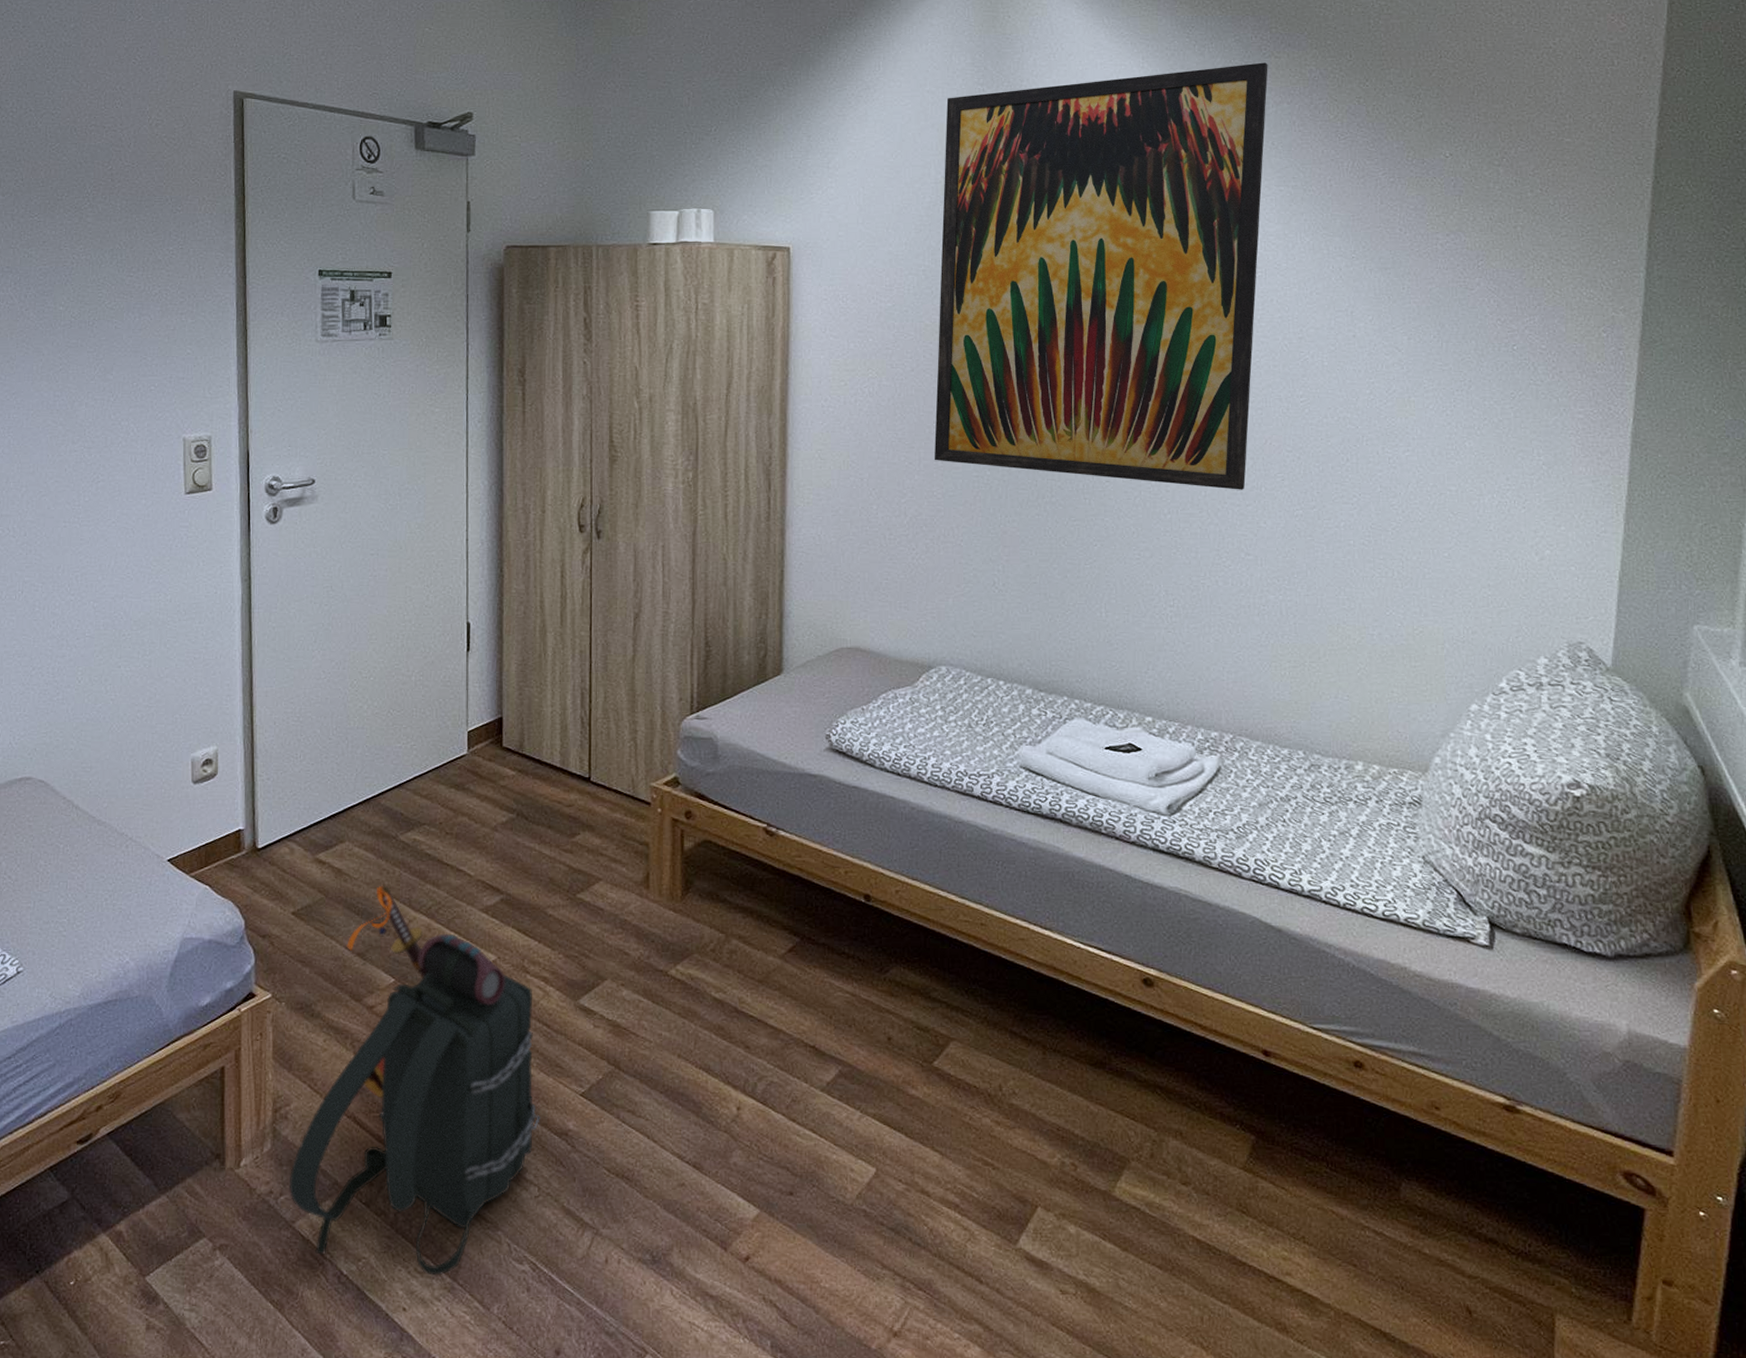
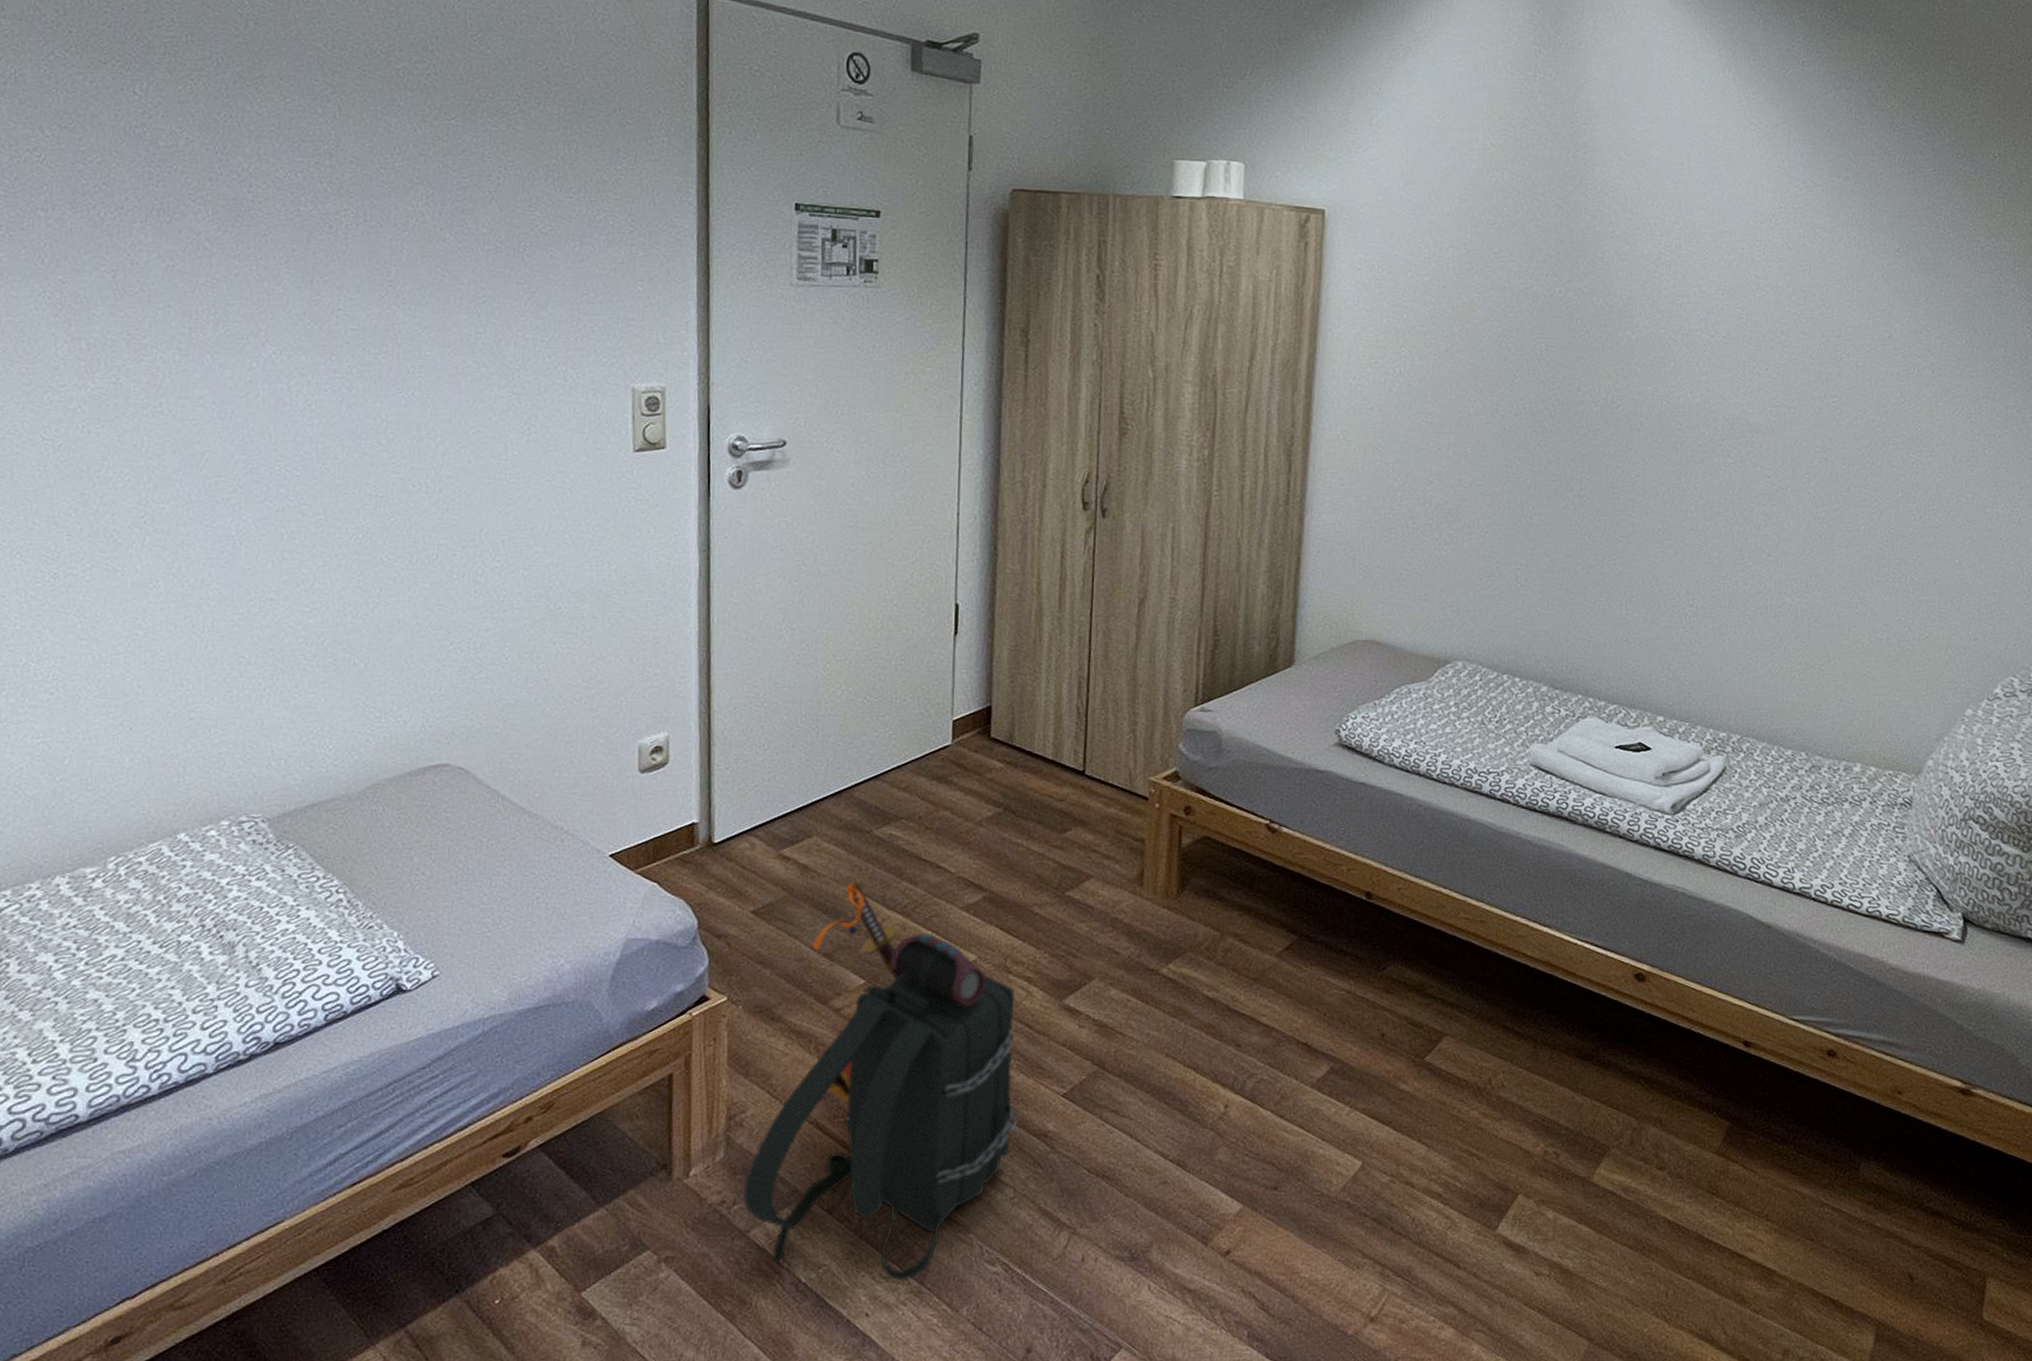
wall art: present [934,62,1268,490] -> none [1463,43,1831,490]

